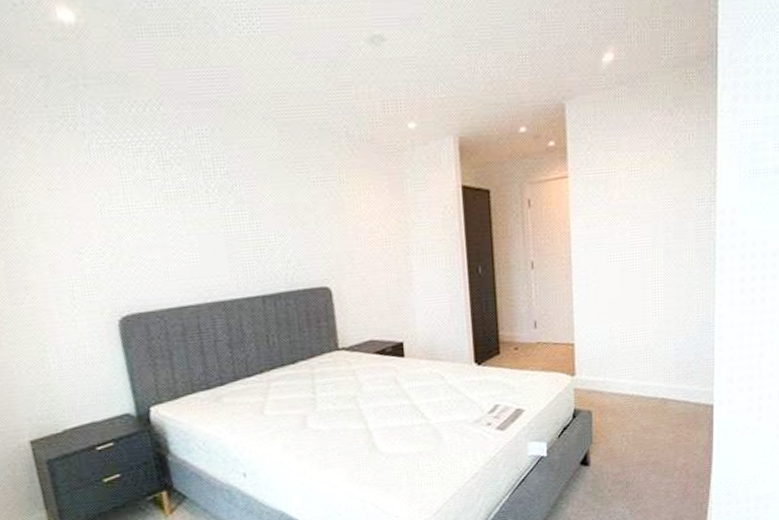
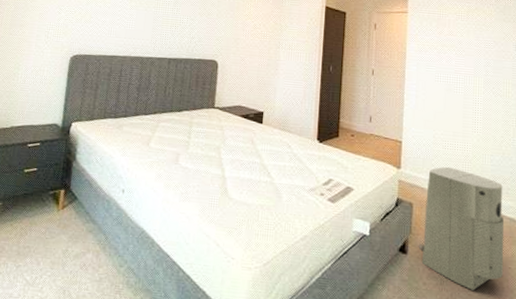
air purifier: none [600,361,690,485] -> present [418,166,505,291]

